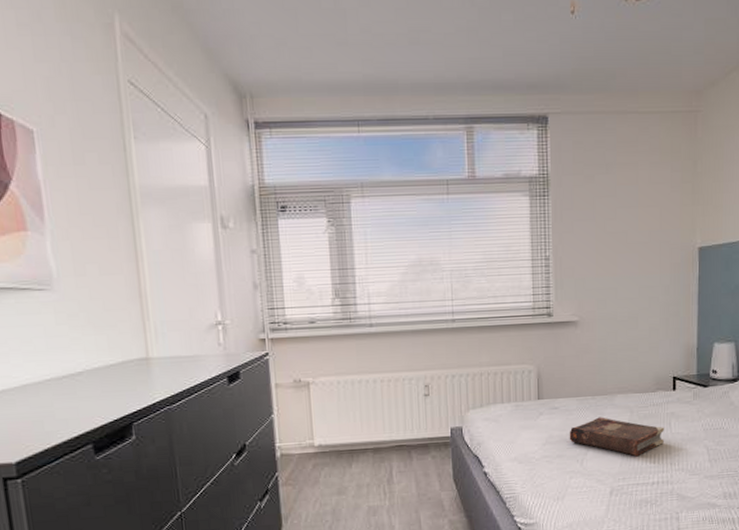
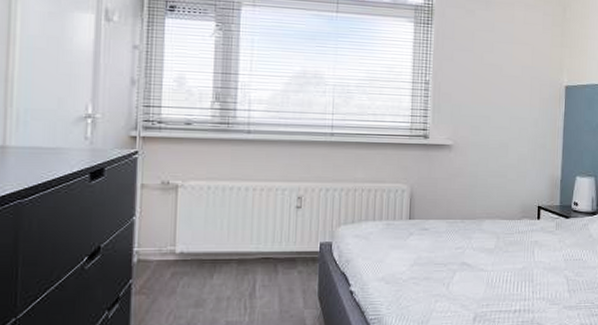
book: present [569,417,665,457] -> none [437,241,529,283]

